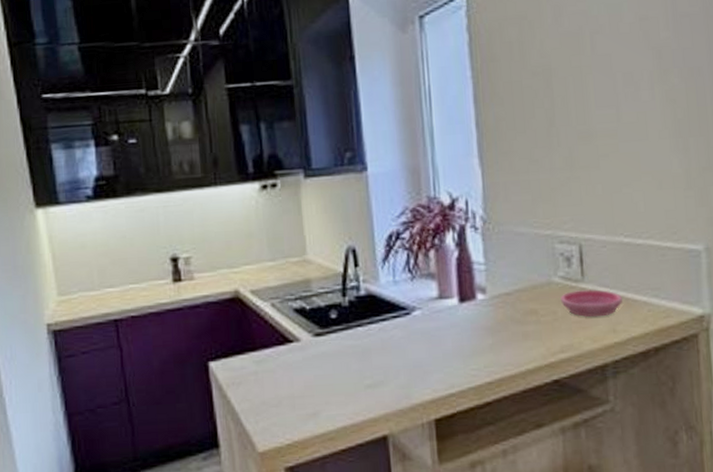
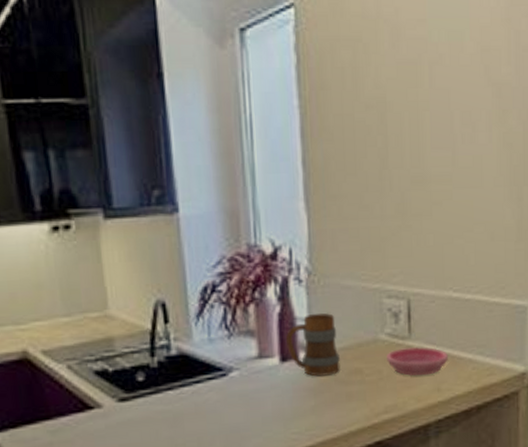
mug: none [464,257,516,316] -> present [286,312,340,377]

